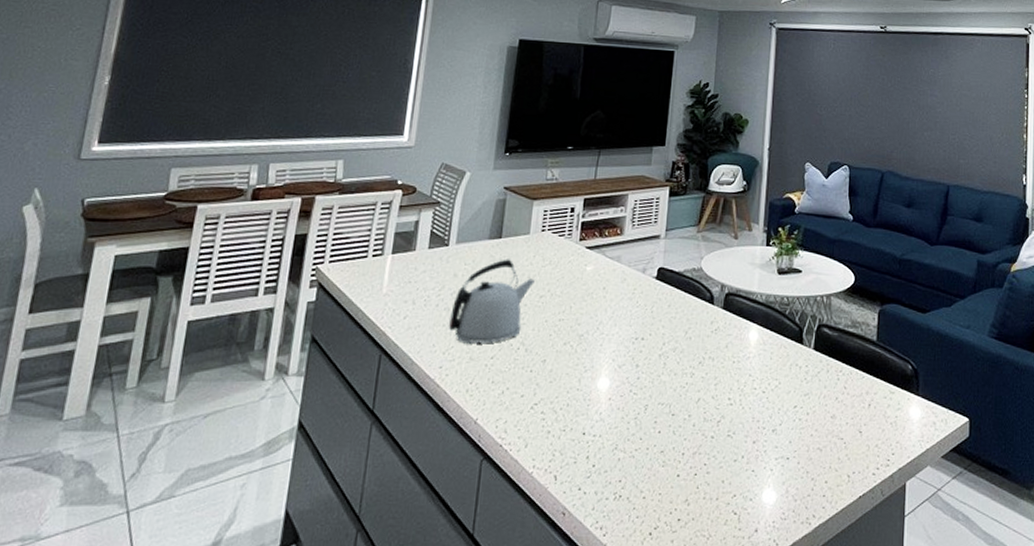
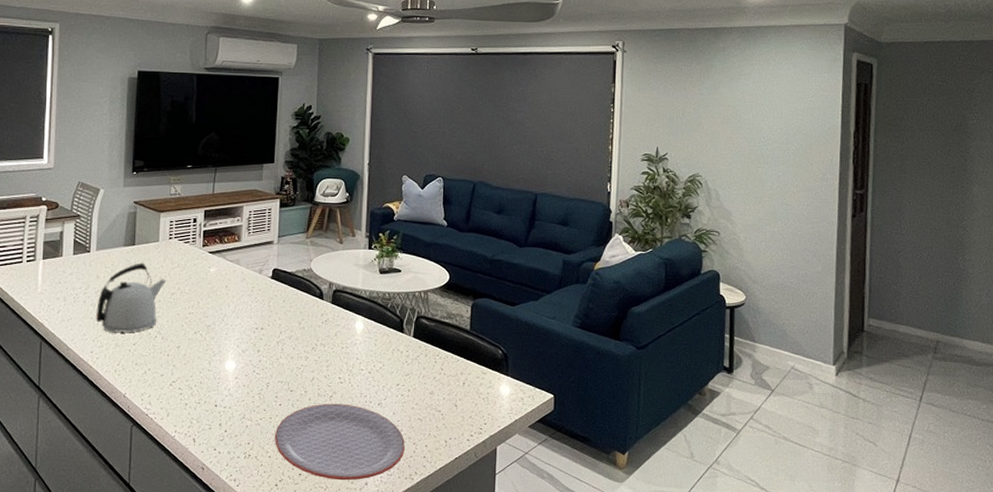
plate: none [651,430,802,527] -> present [275,403,405,481]

